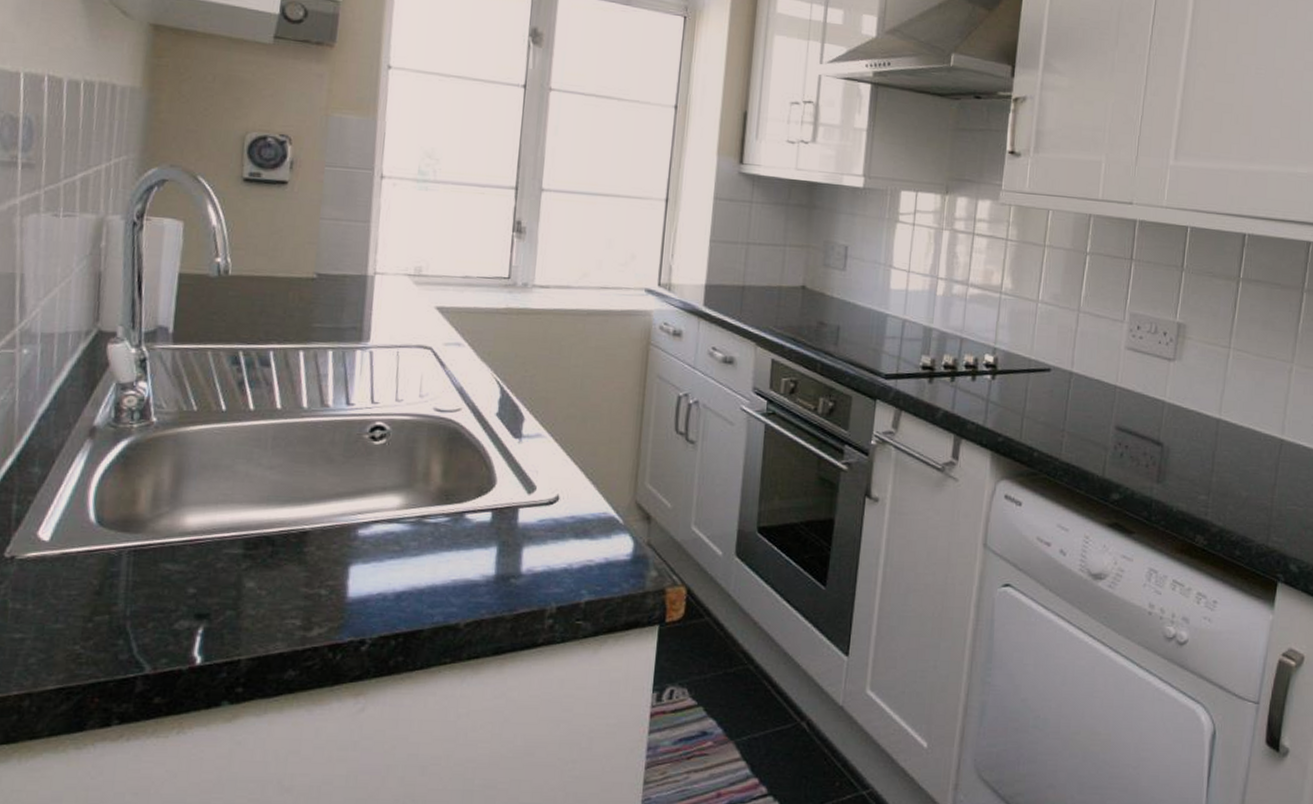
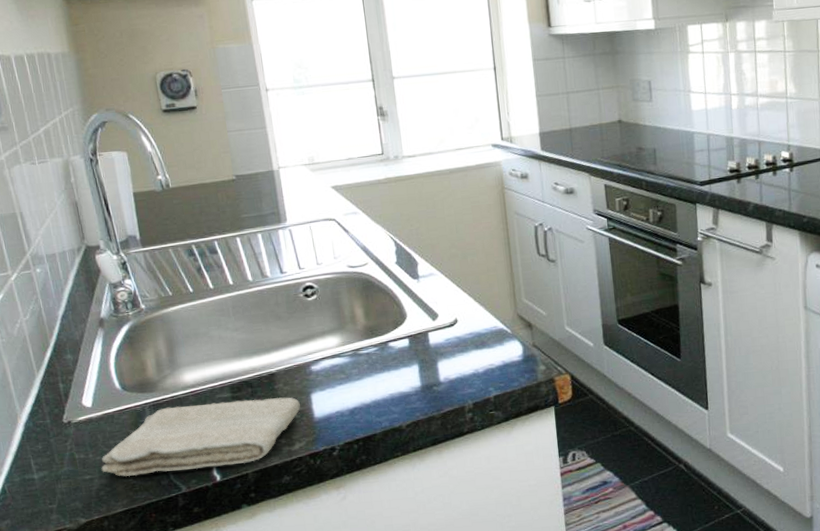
washcloth: none [40,556,332,646] -> present [101,397,300,477]

